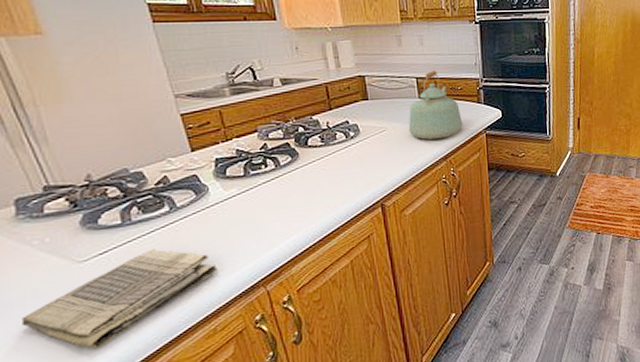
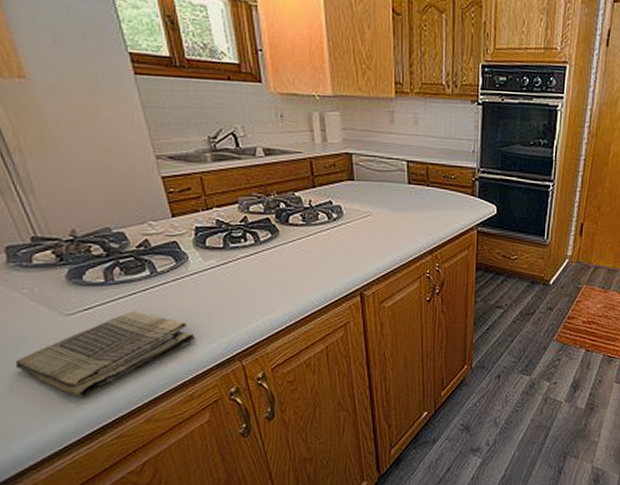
kettle: present [408,70,464,140] -> none [394,153,454,231]

